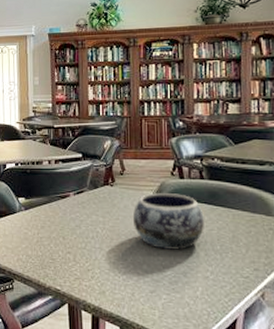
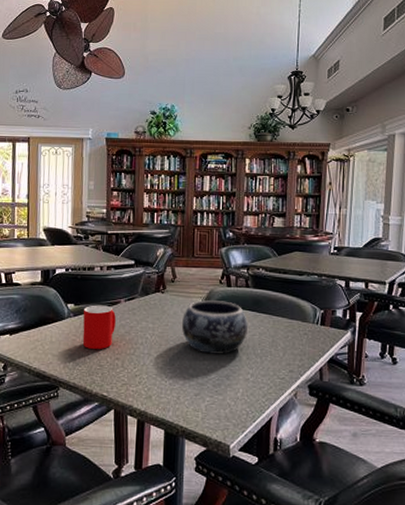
cup: none [34,198,66,244] -> present [82,305,116,350]

